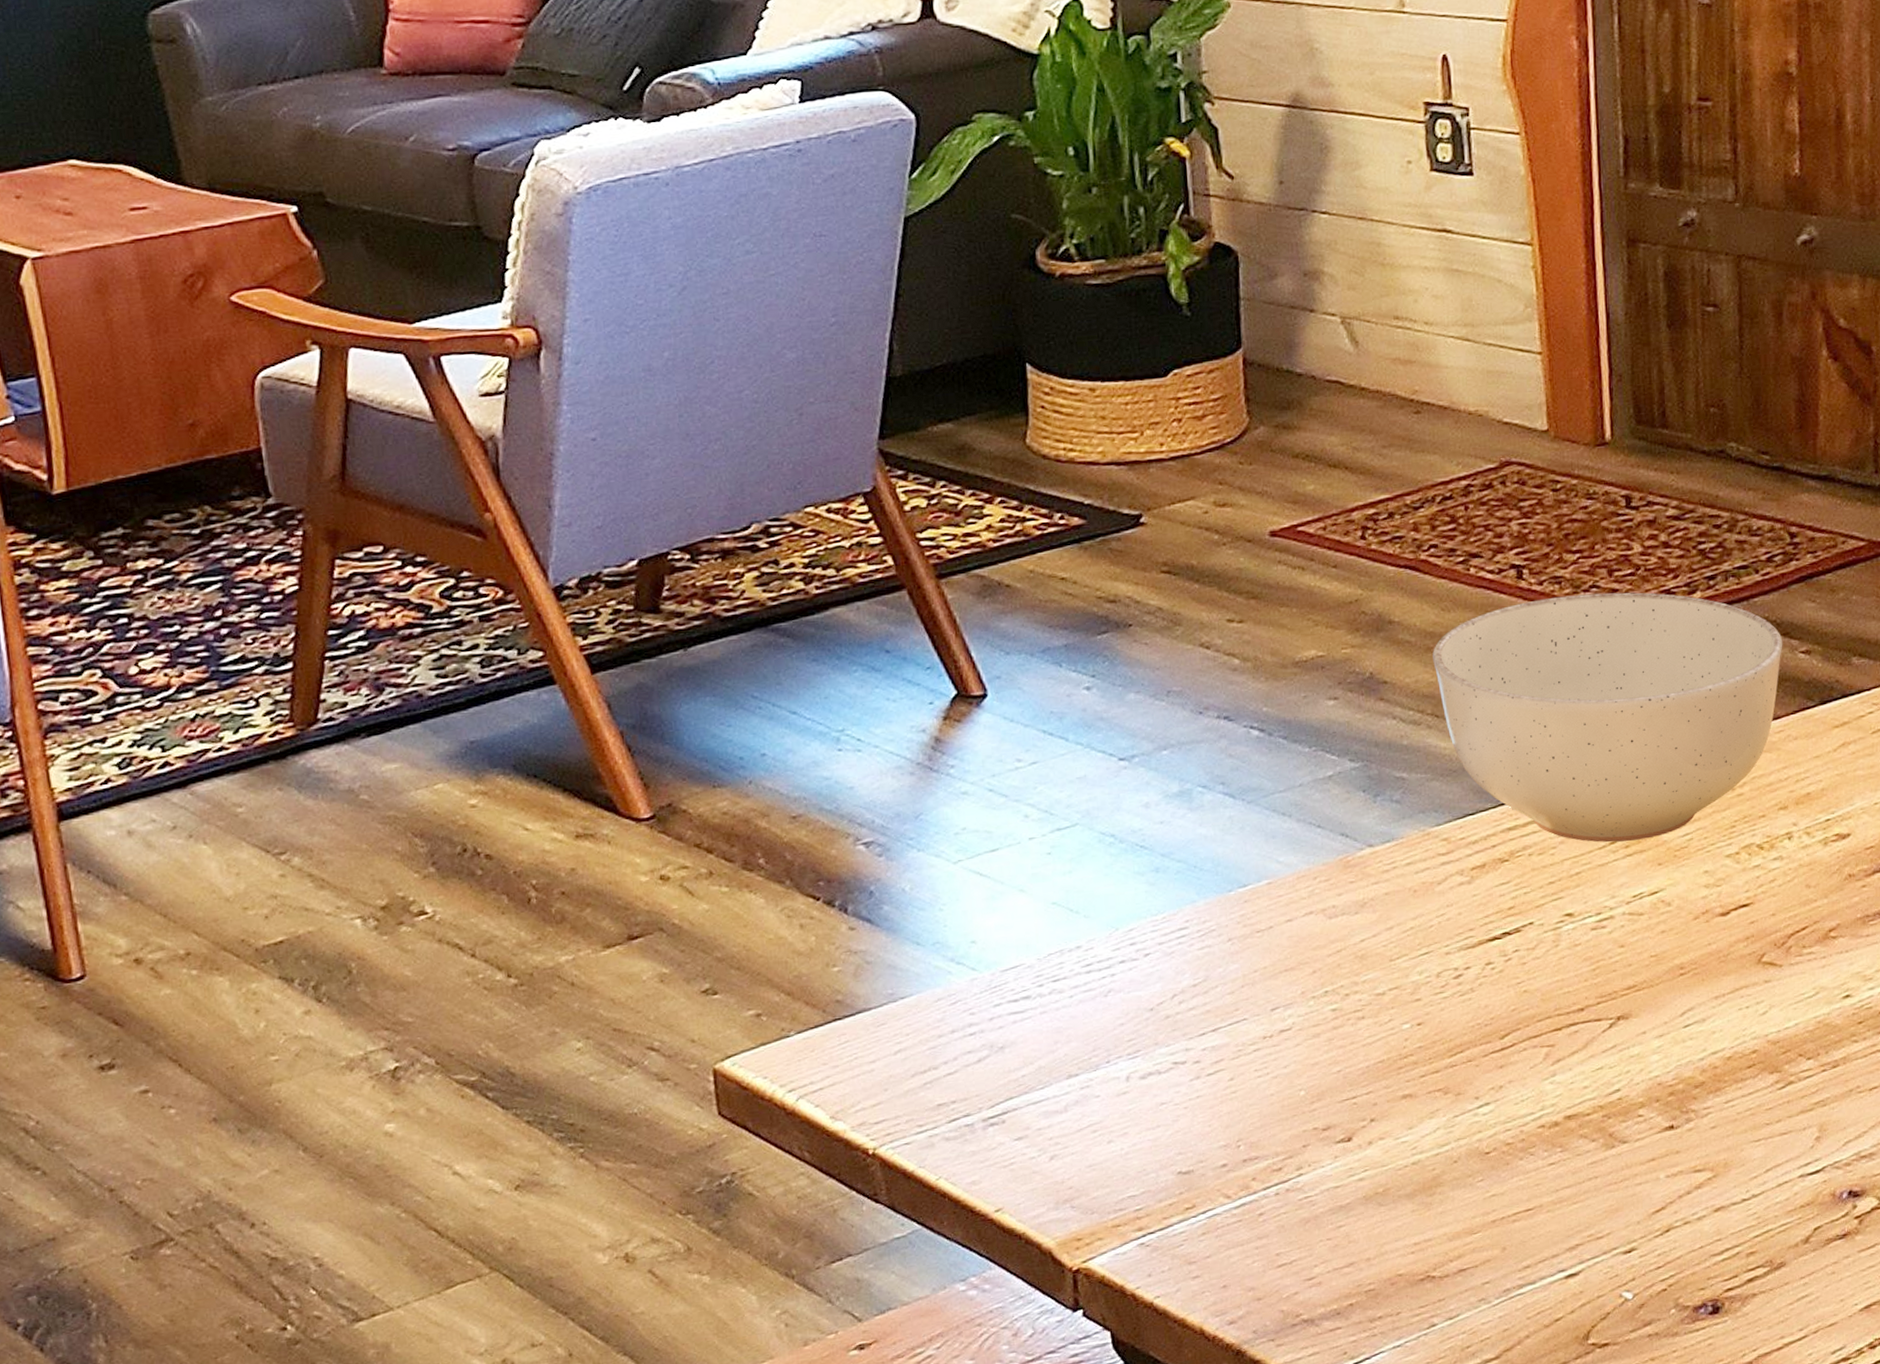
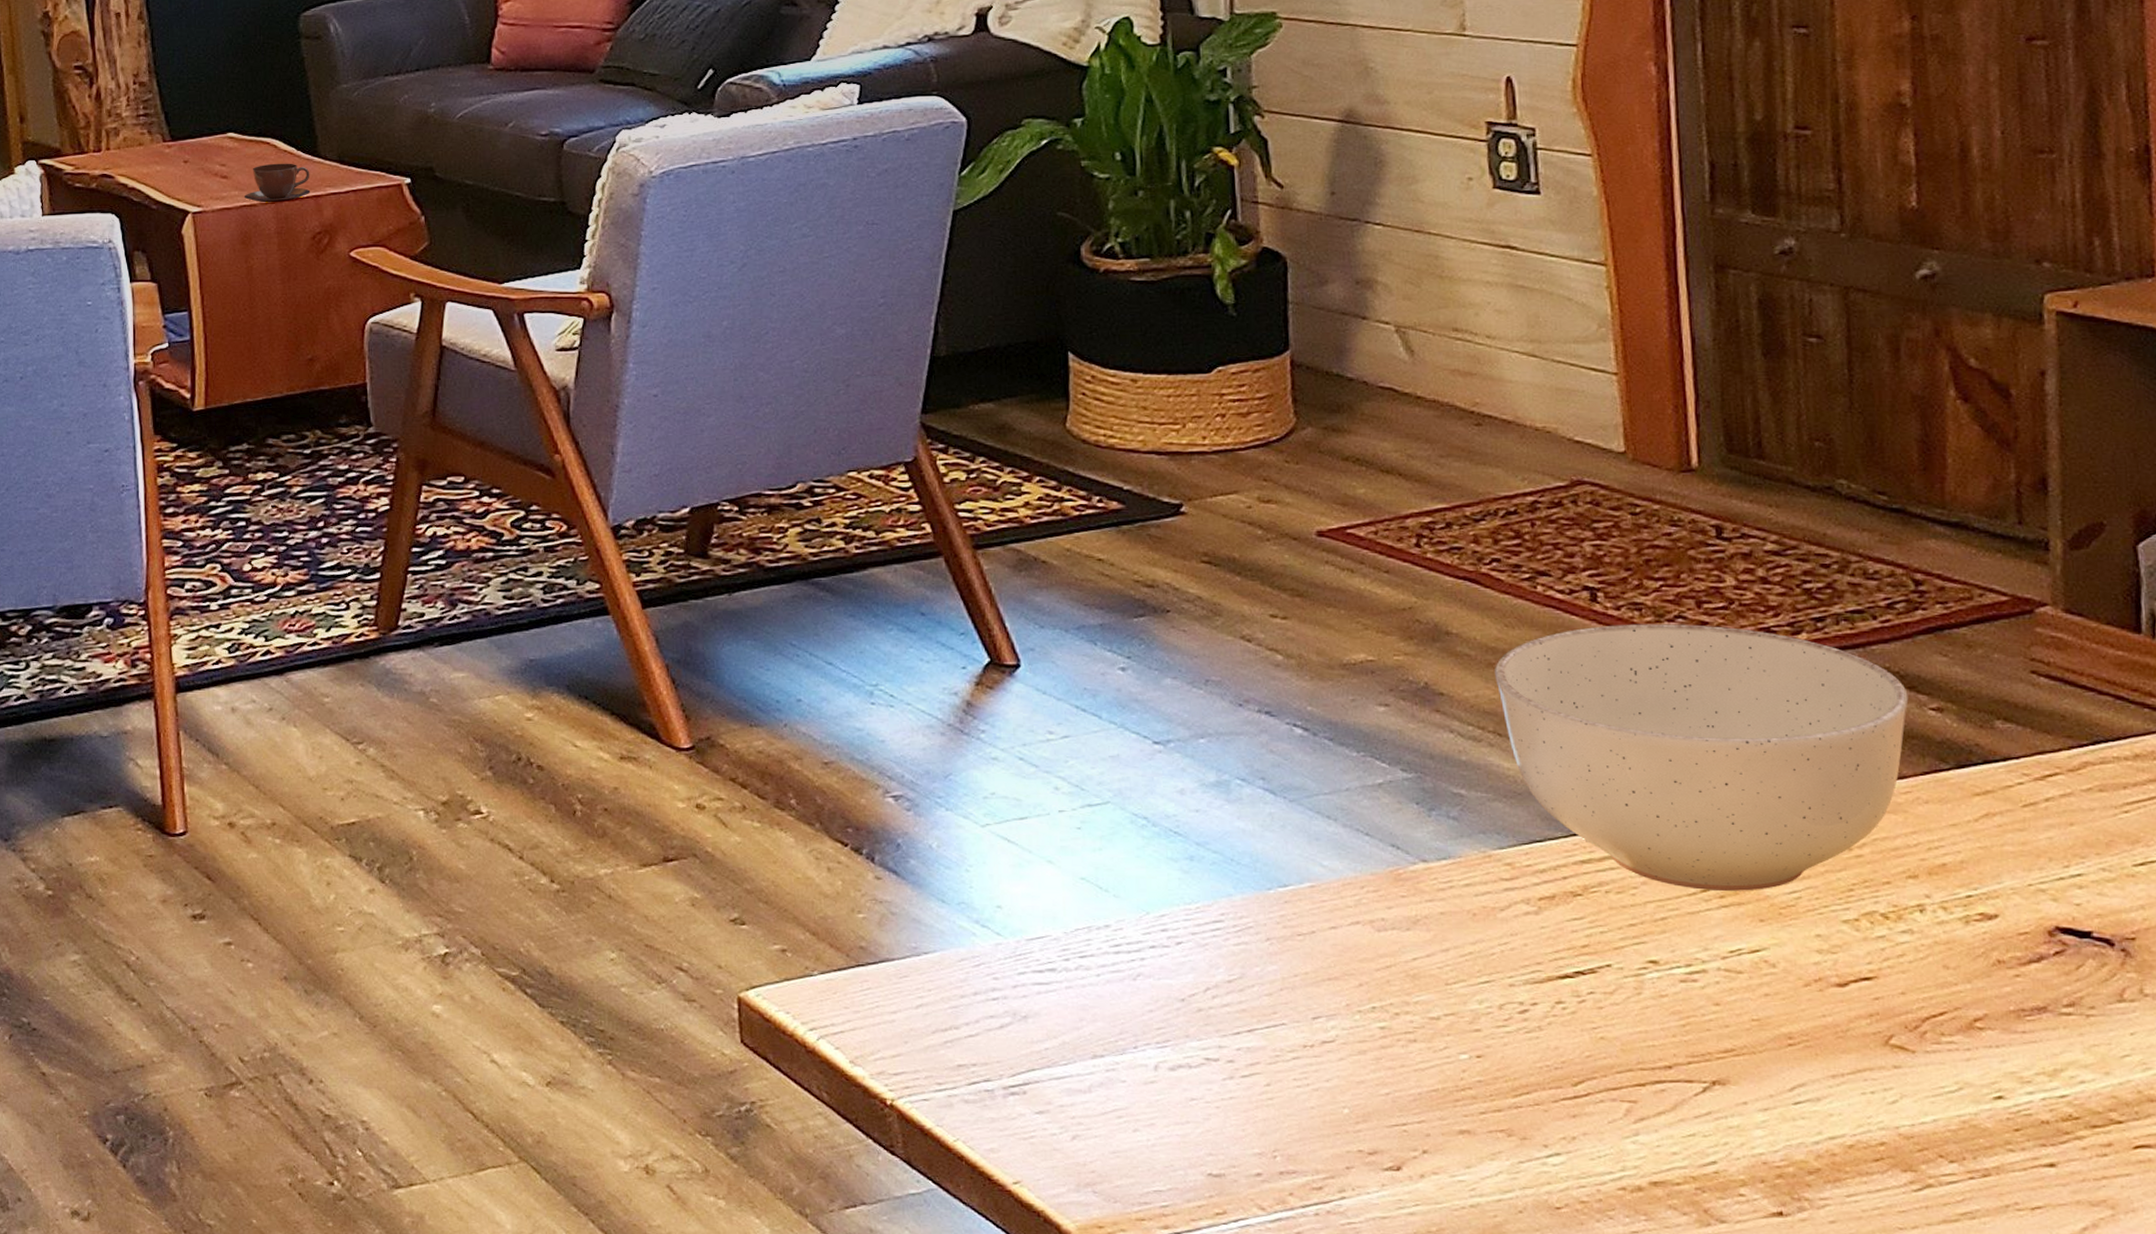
teacup: none [94,193,177,243] -> present [243,163,311,203]

